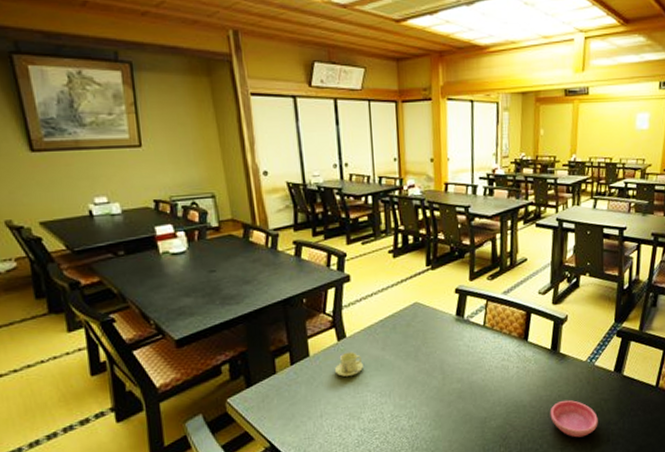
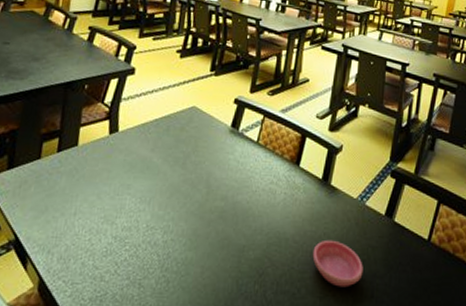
cup and saucer: present [335,351,363,377] -> none [100,147,129,174]

